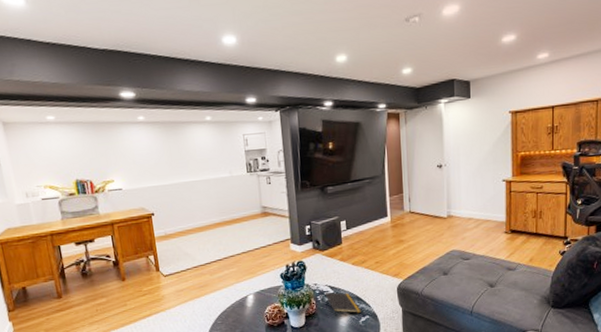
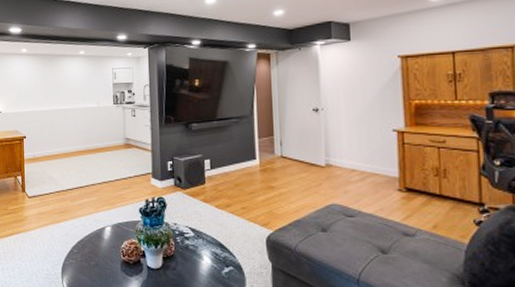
notepad: present [324,292,362,317] -> none [184,234,225,264]

